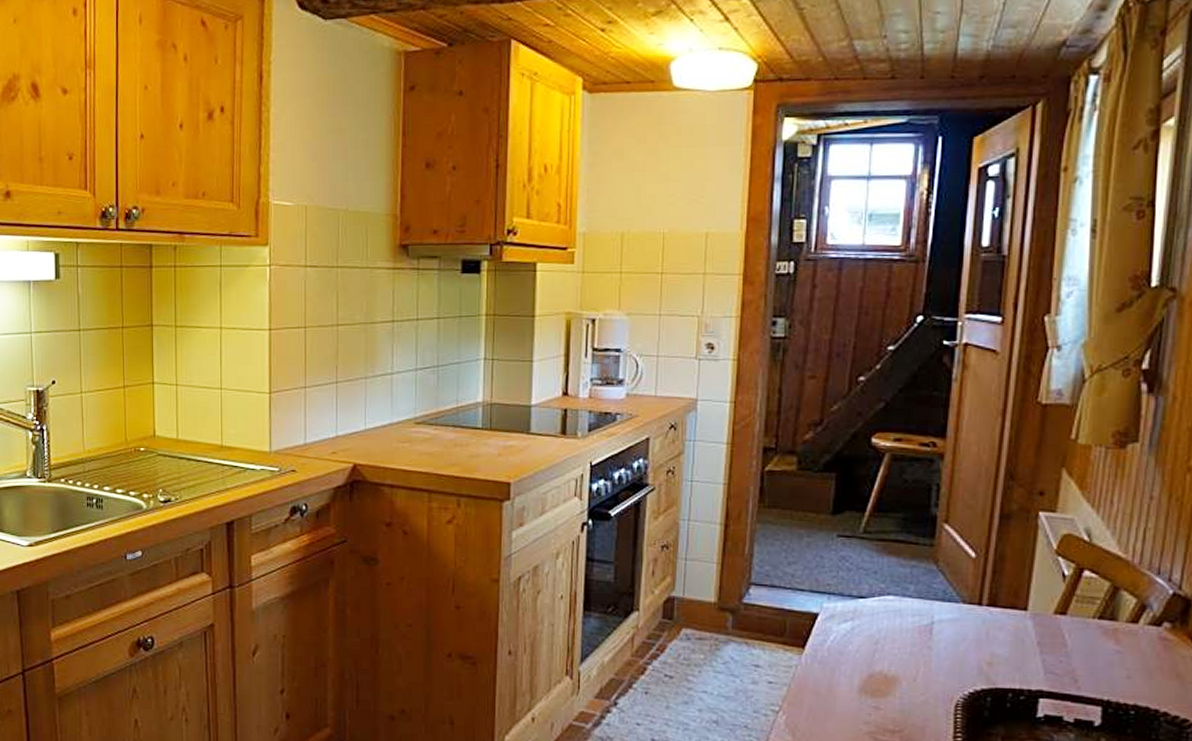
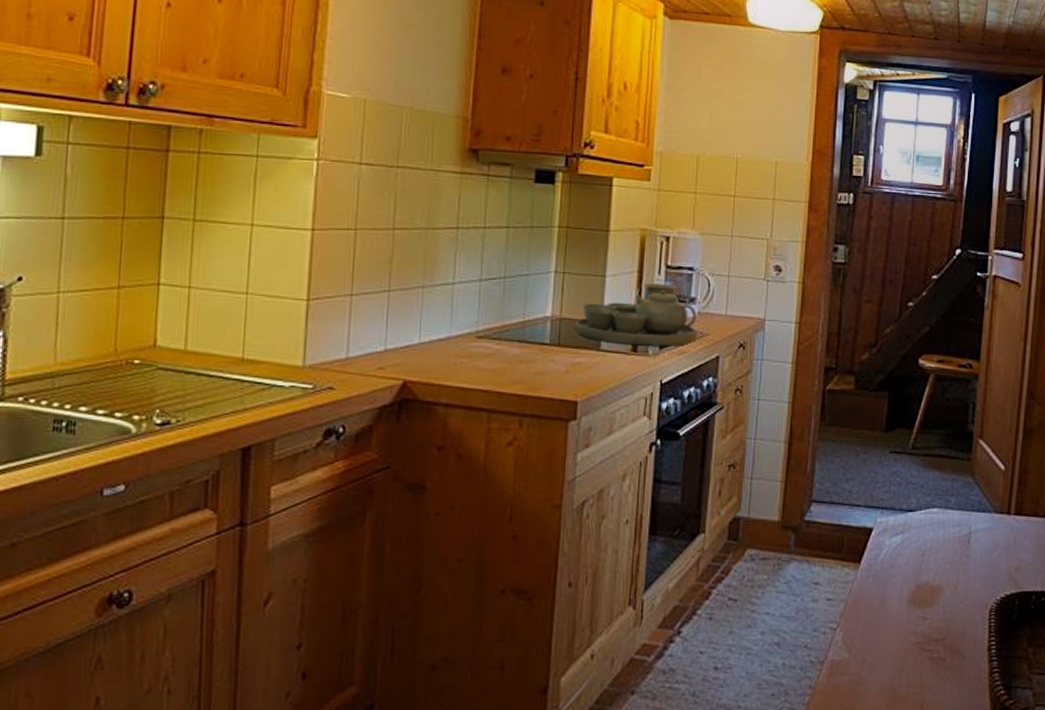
tea set: none [505,367,627,429] -> present [574,283,698,346]

